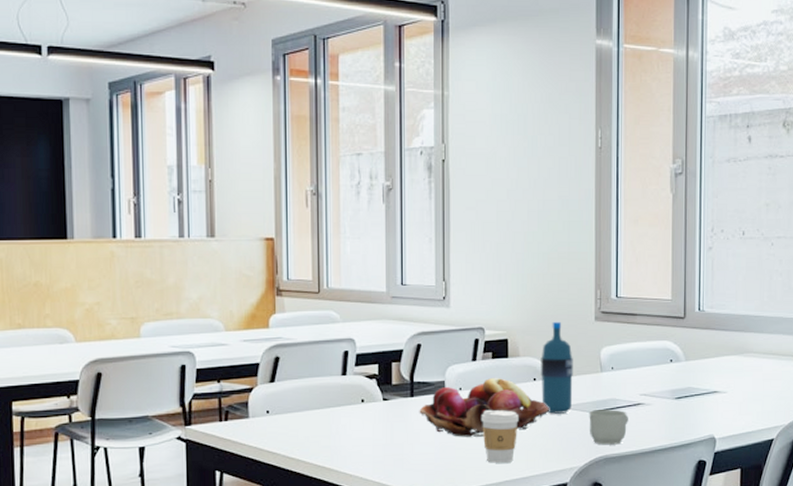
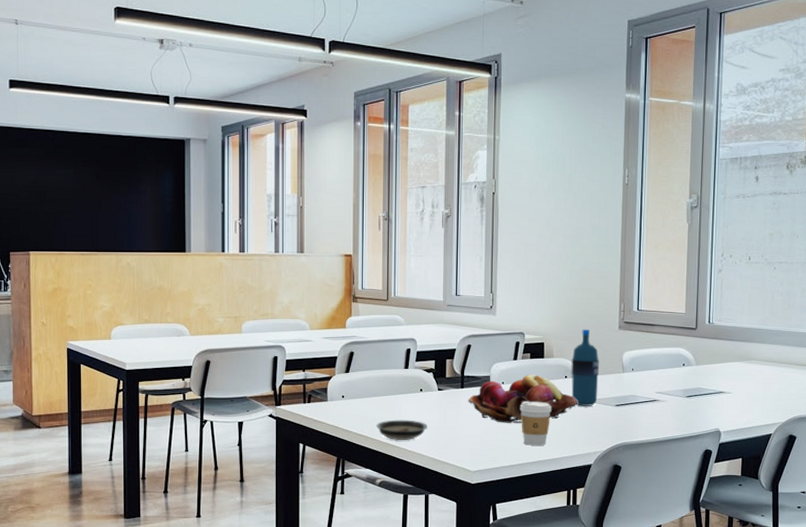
saucer: none [309,437,371,463] -> present [376,420,427,440]
mug: present [589,409,628,445] -> none [611,404,645,434]

